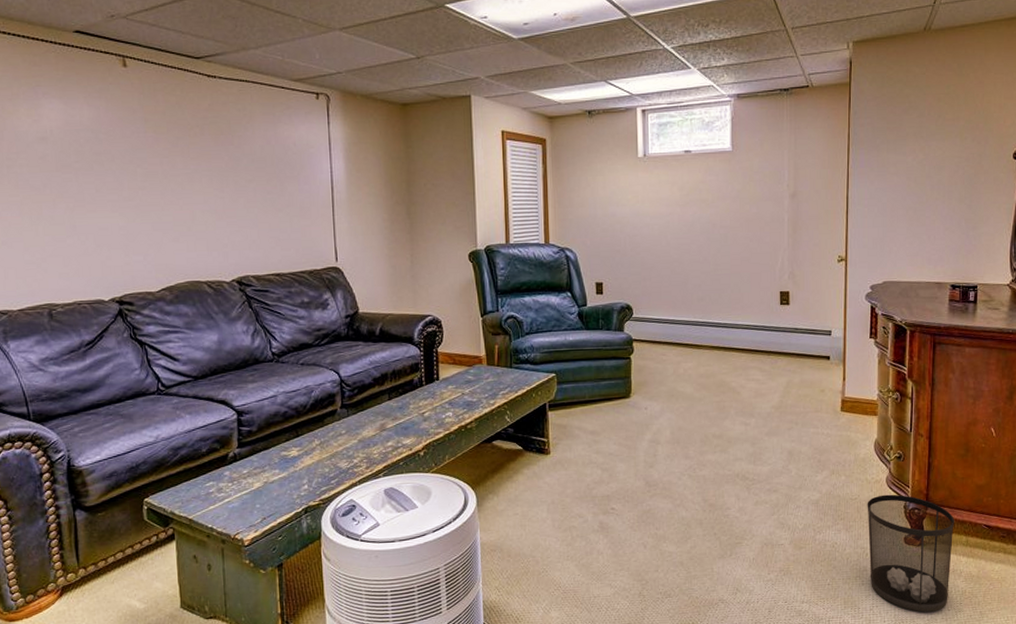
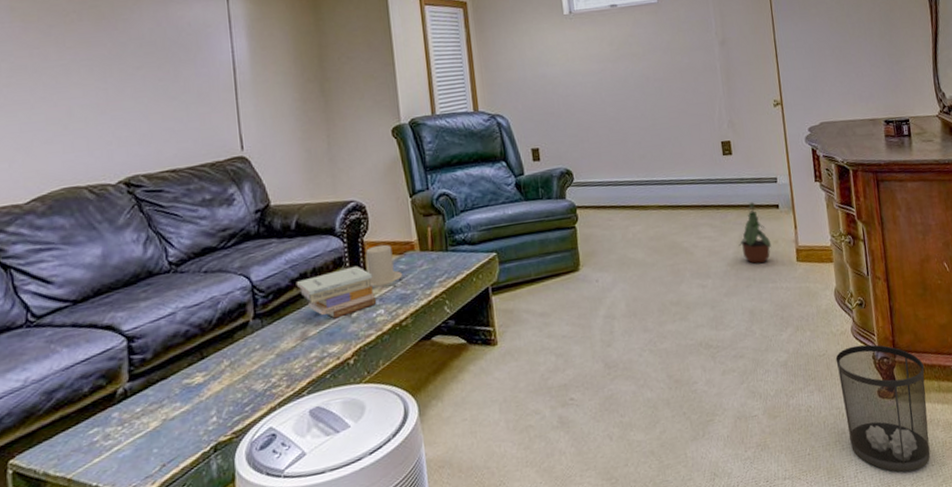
books: none [378,372,447,416] -> present [296,265,377,319]
candle: none [439,356,471,393] -> present [366,244,403,288]
potted plant: none [785,351,818,410] -> present [738,201,772,264]

